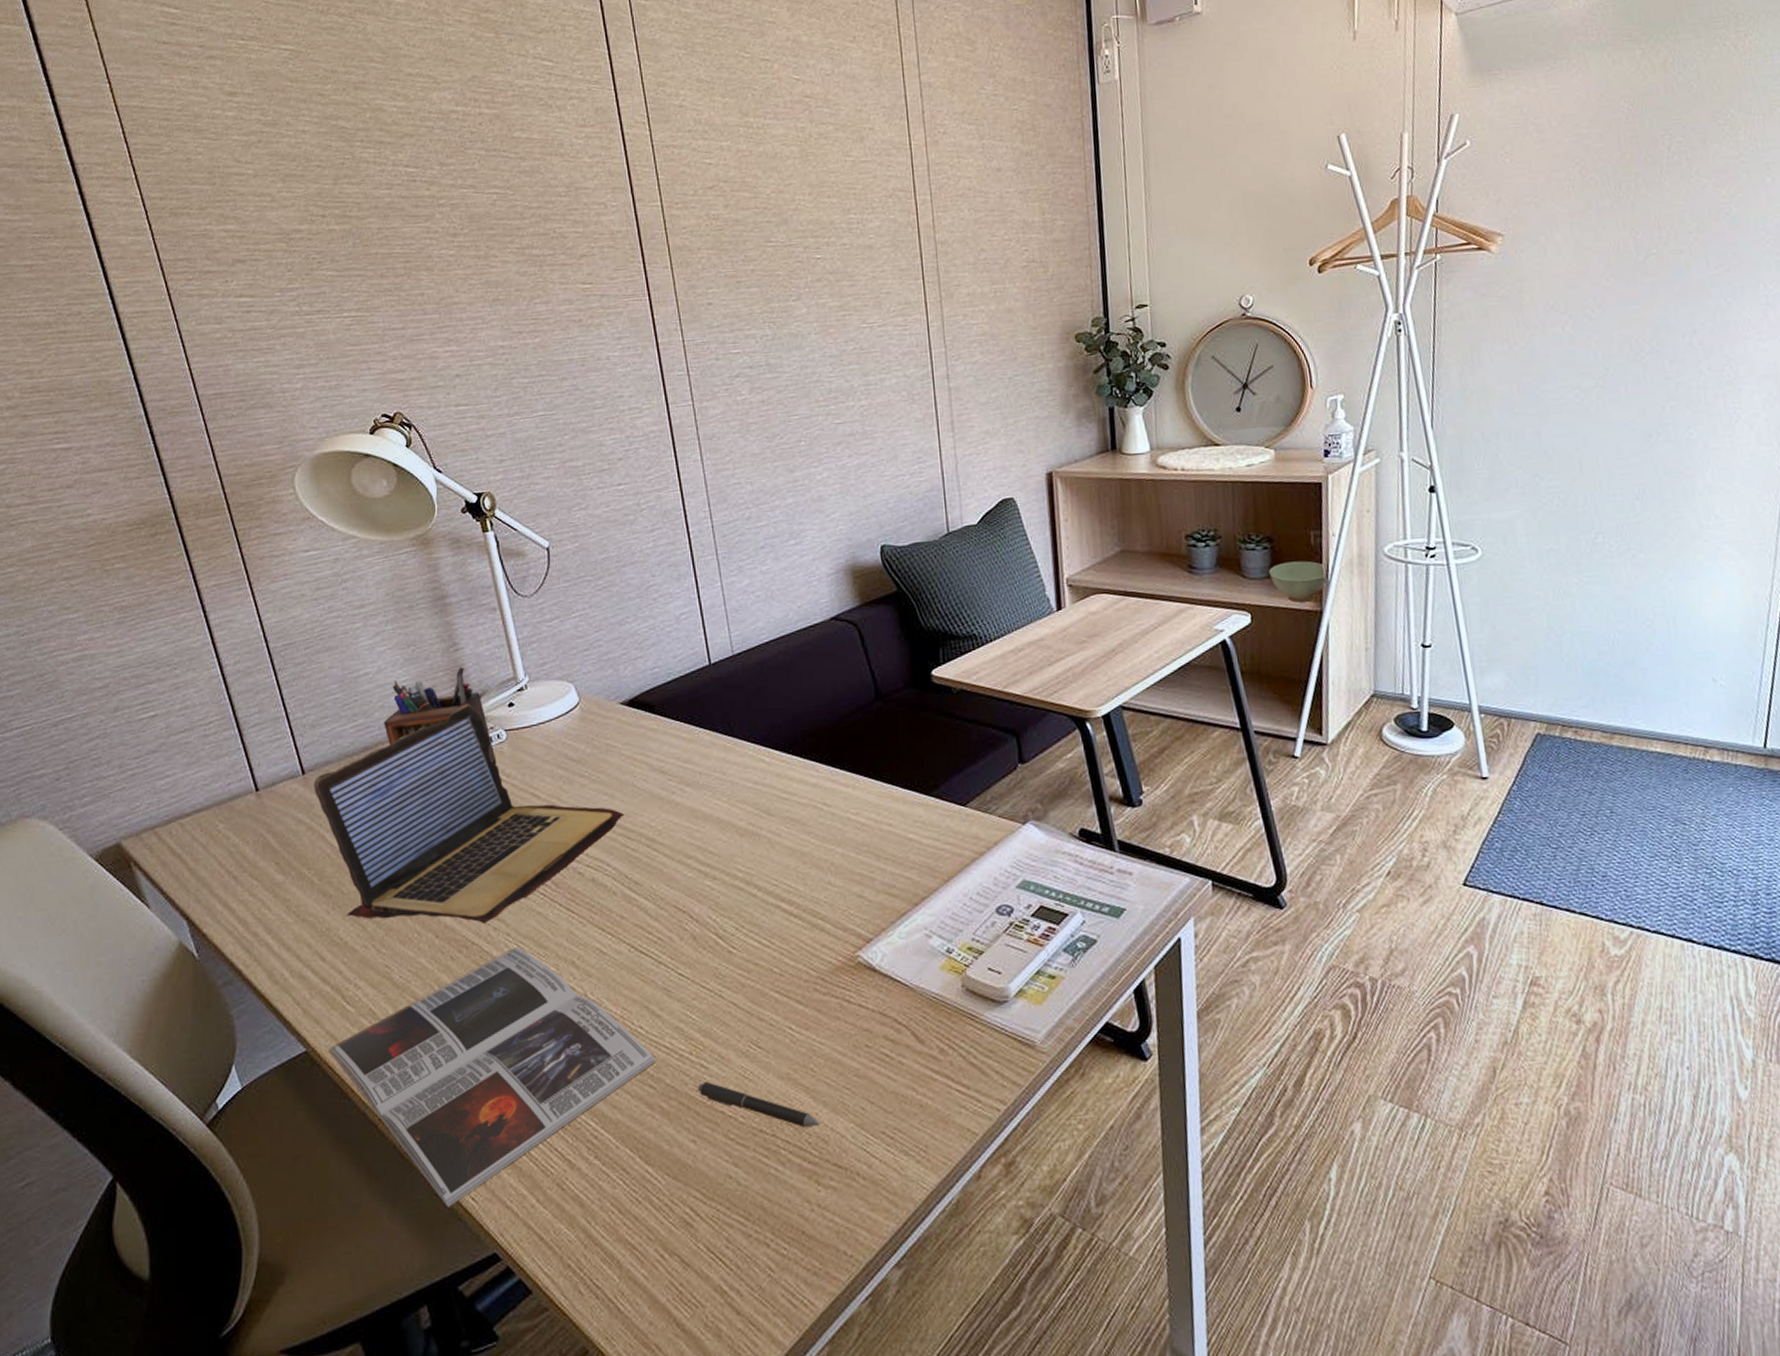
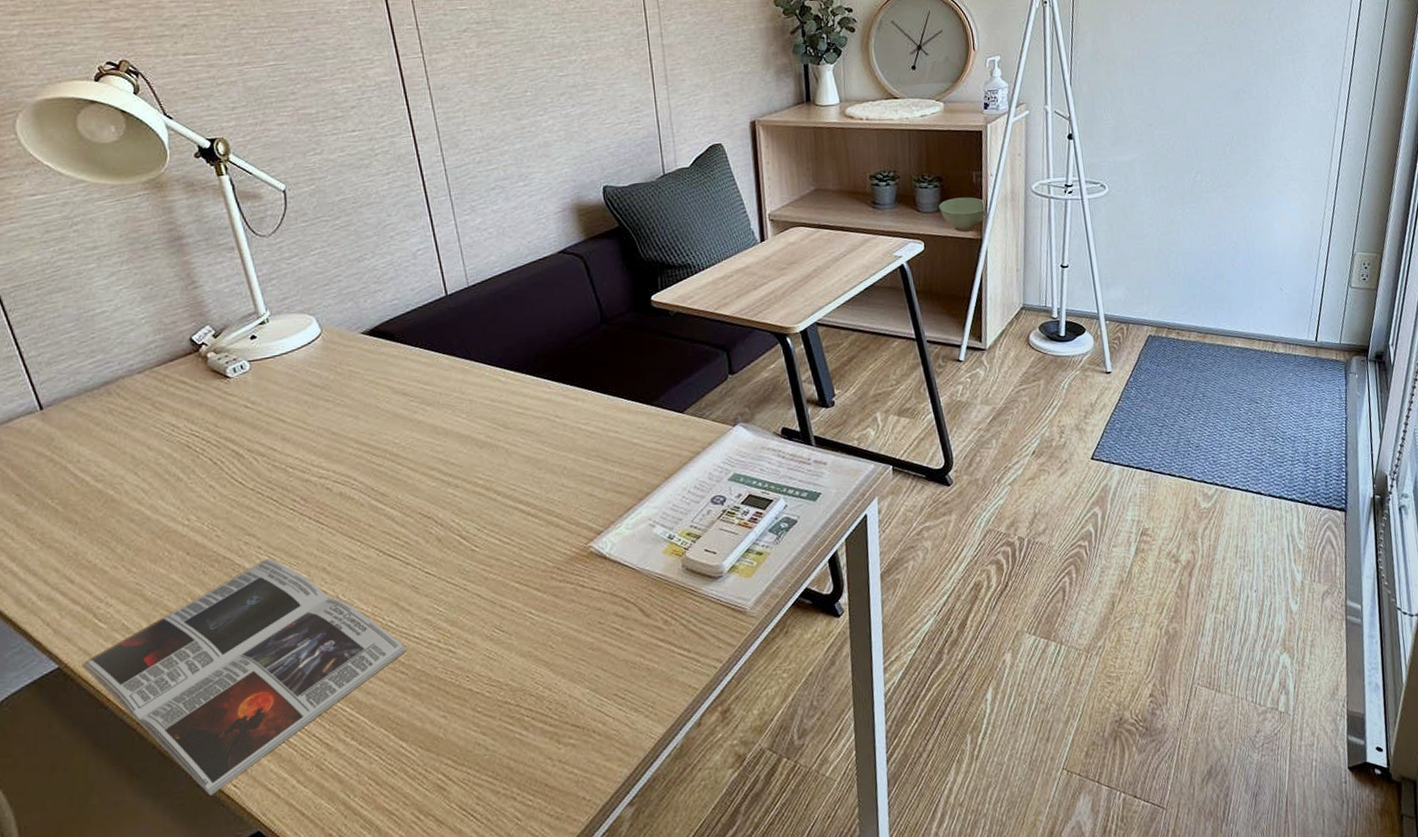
laptop: present [314,703,625,925] -> none [53,337,370,542]
desk organizer: present [384,666,497,766] -> none [123,303,241,394]
pen: present [697,1081,821,1128] -> none [446,664,560,697]

